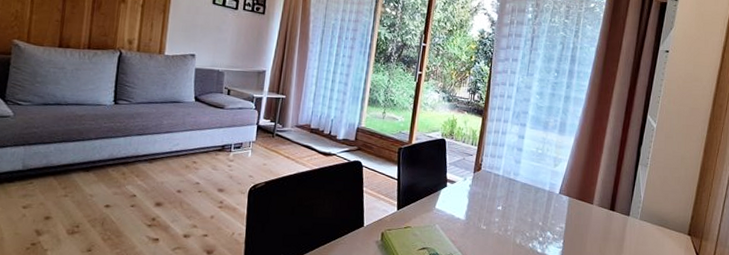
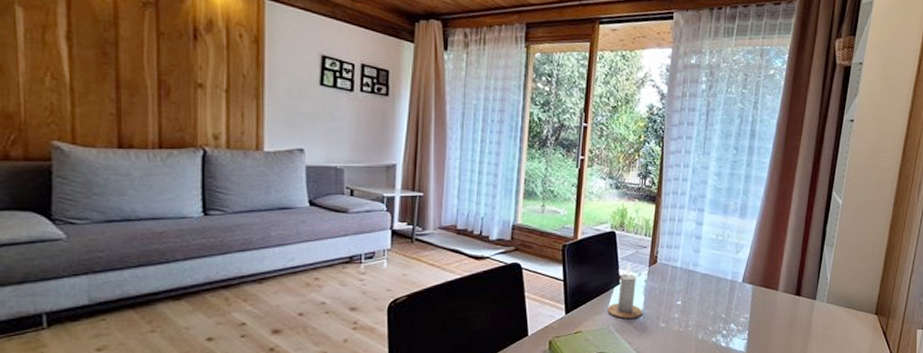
candle: none [434,167,466,219] -> present [607,262,643,319]

